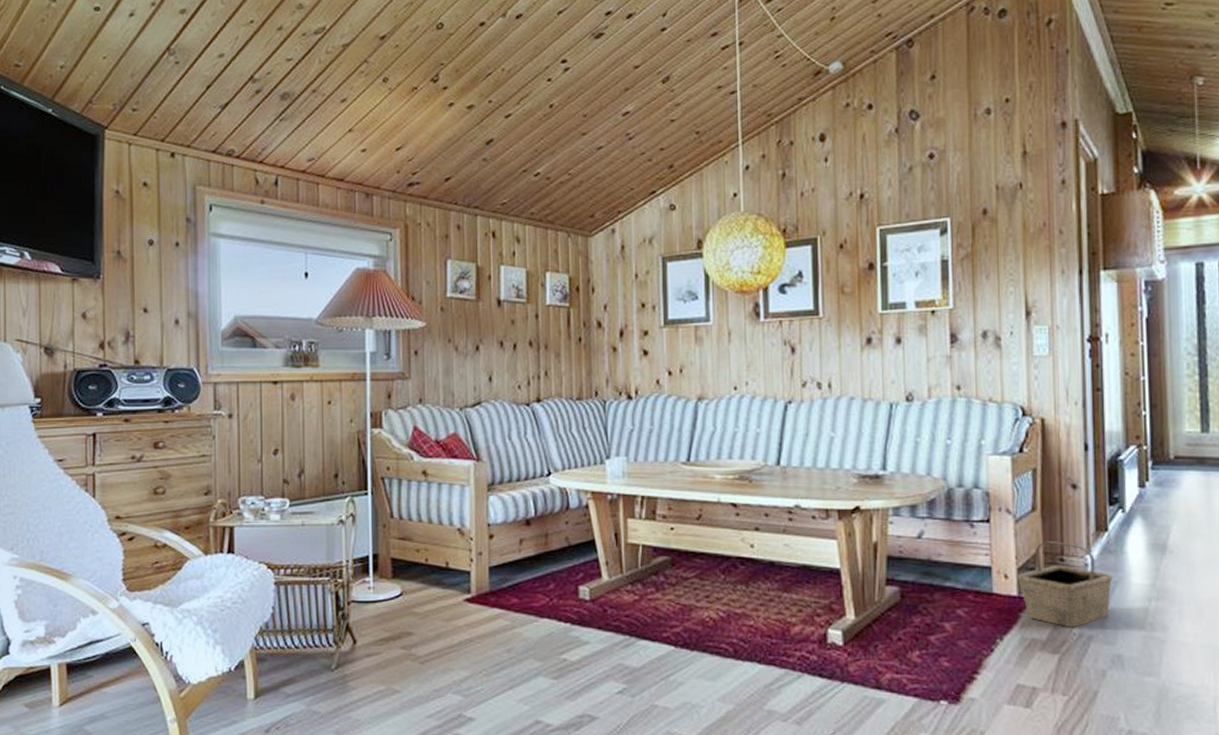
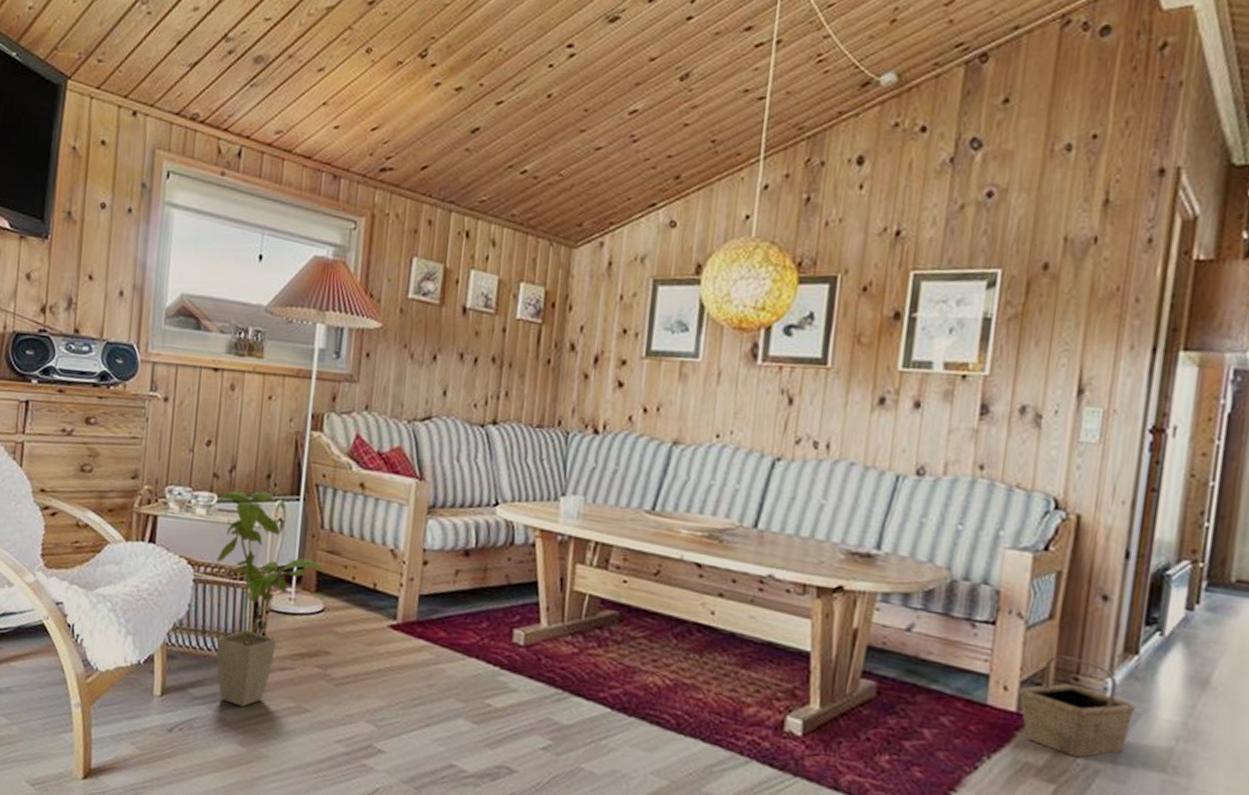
house plant: none [291,491,401,697] -> present [216,491,327,707]

